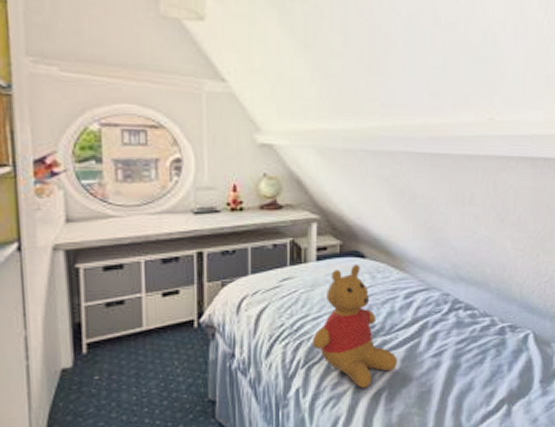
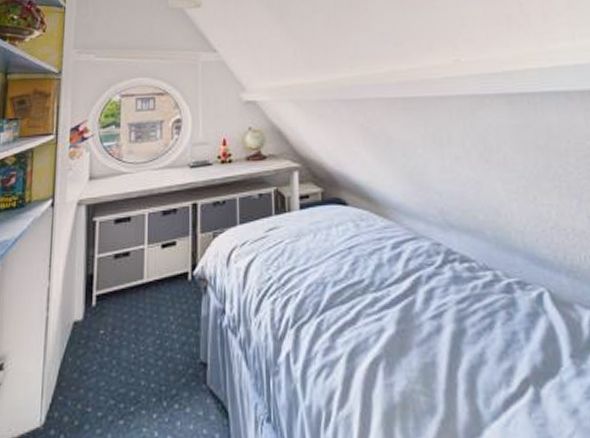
teddy bear: present [312,264,398,388] -> none [300,211,393,355]

